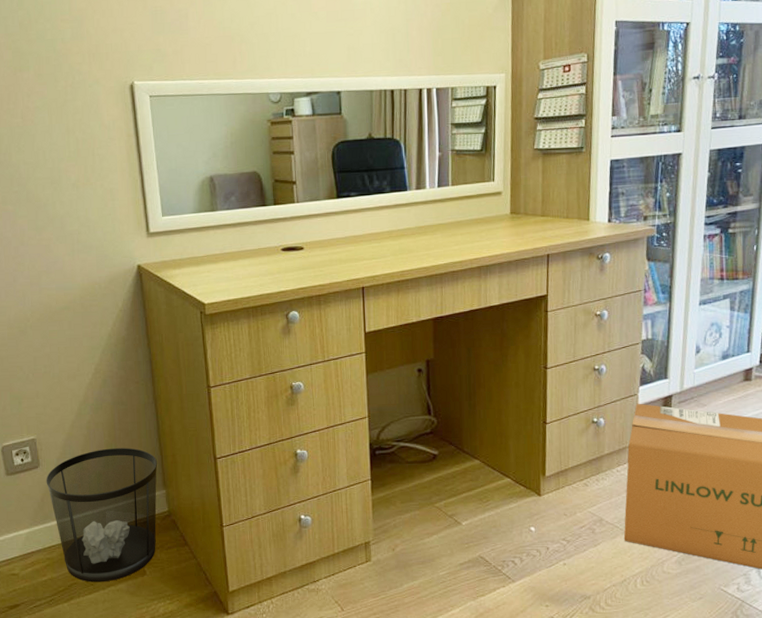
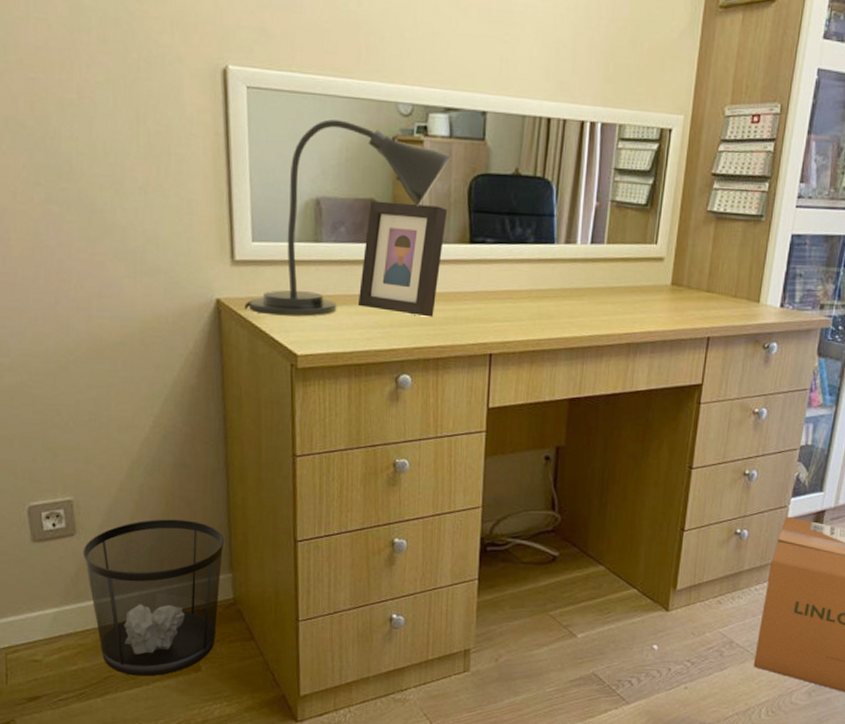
desk lamp: none [160,112,316,274] -> present [244,119,452,317]
picture frame: none [250,171,316,262] -> present [357,200,447,317]

